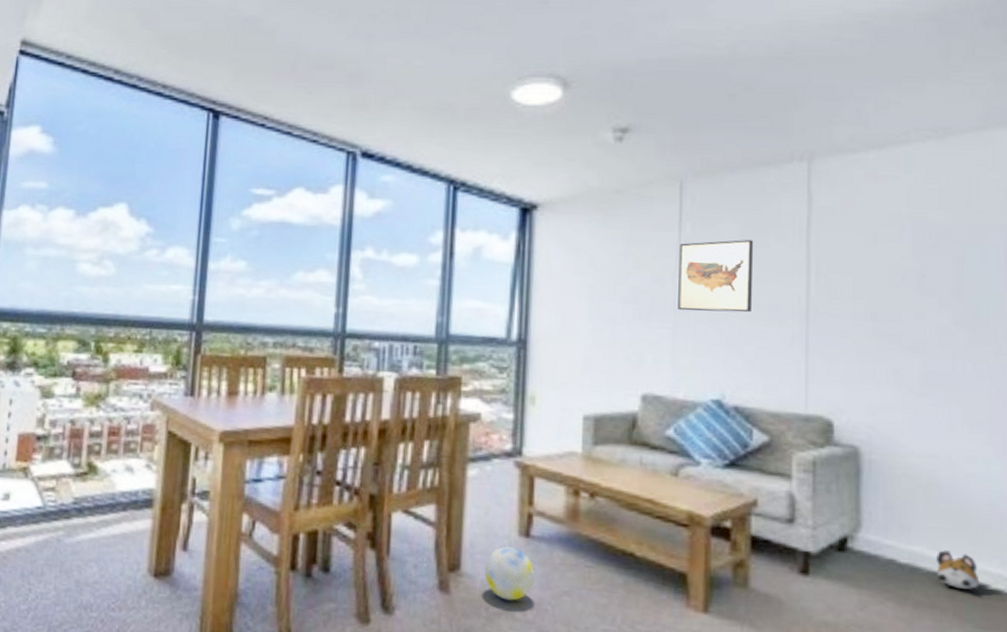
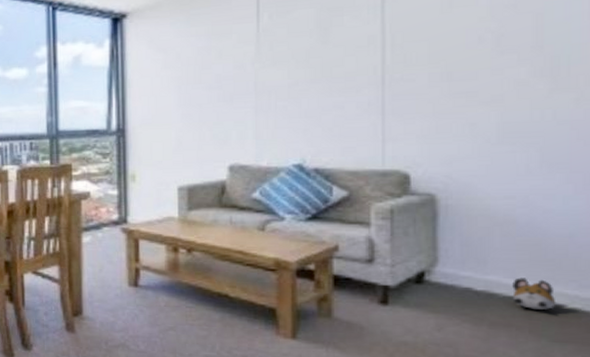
ball: present [484,545,535,601] -> none [102,294,144,336]
wall art: present [678,240,754,313] -> none [258,21,329,91]

